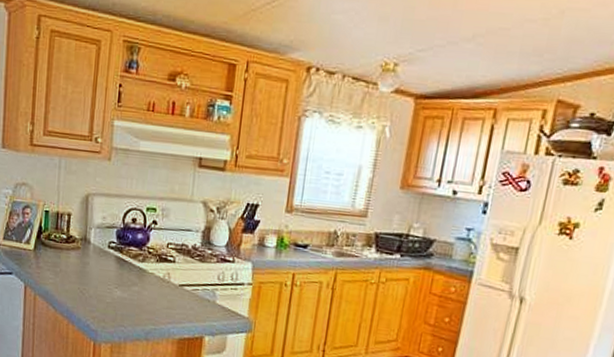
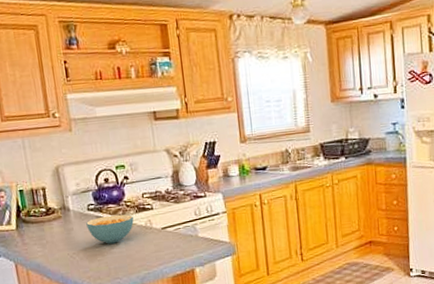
cereal bowl: none [103,257,153,289] -> present [86,214,134,244]

